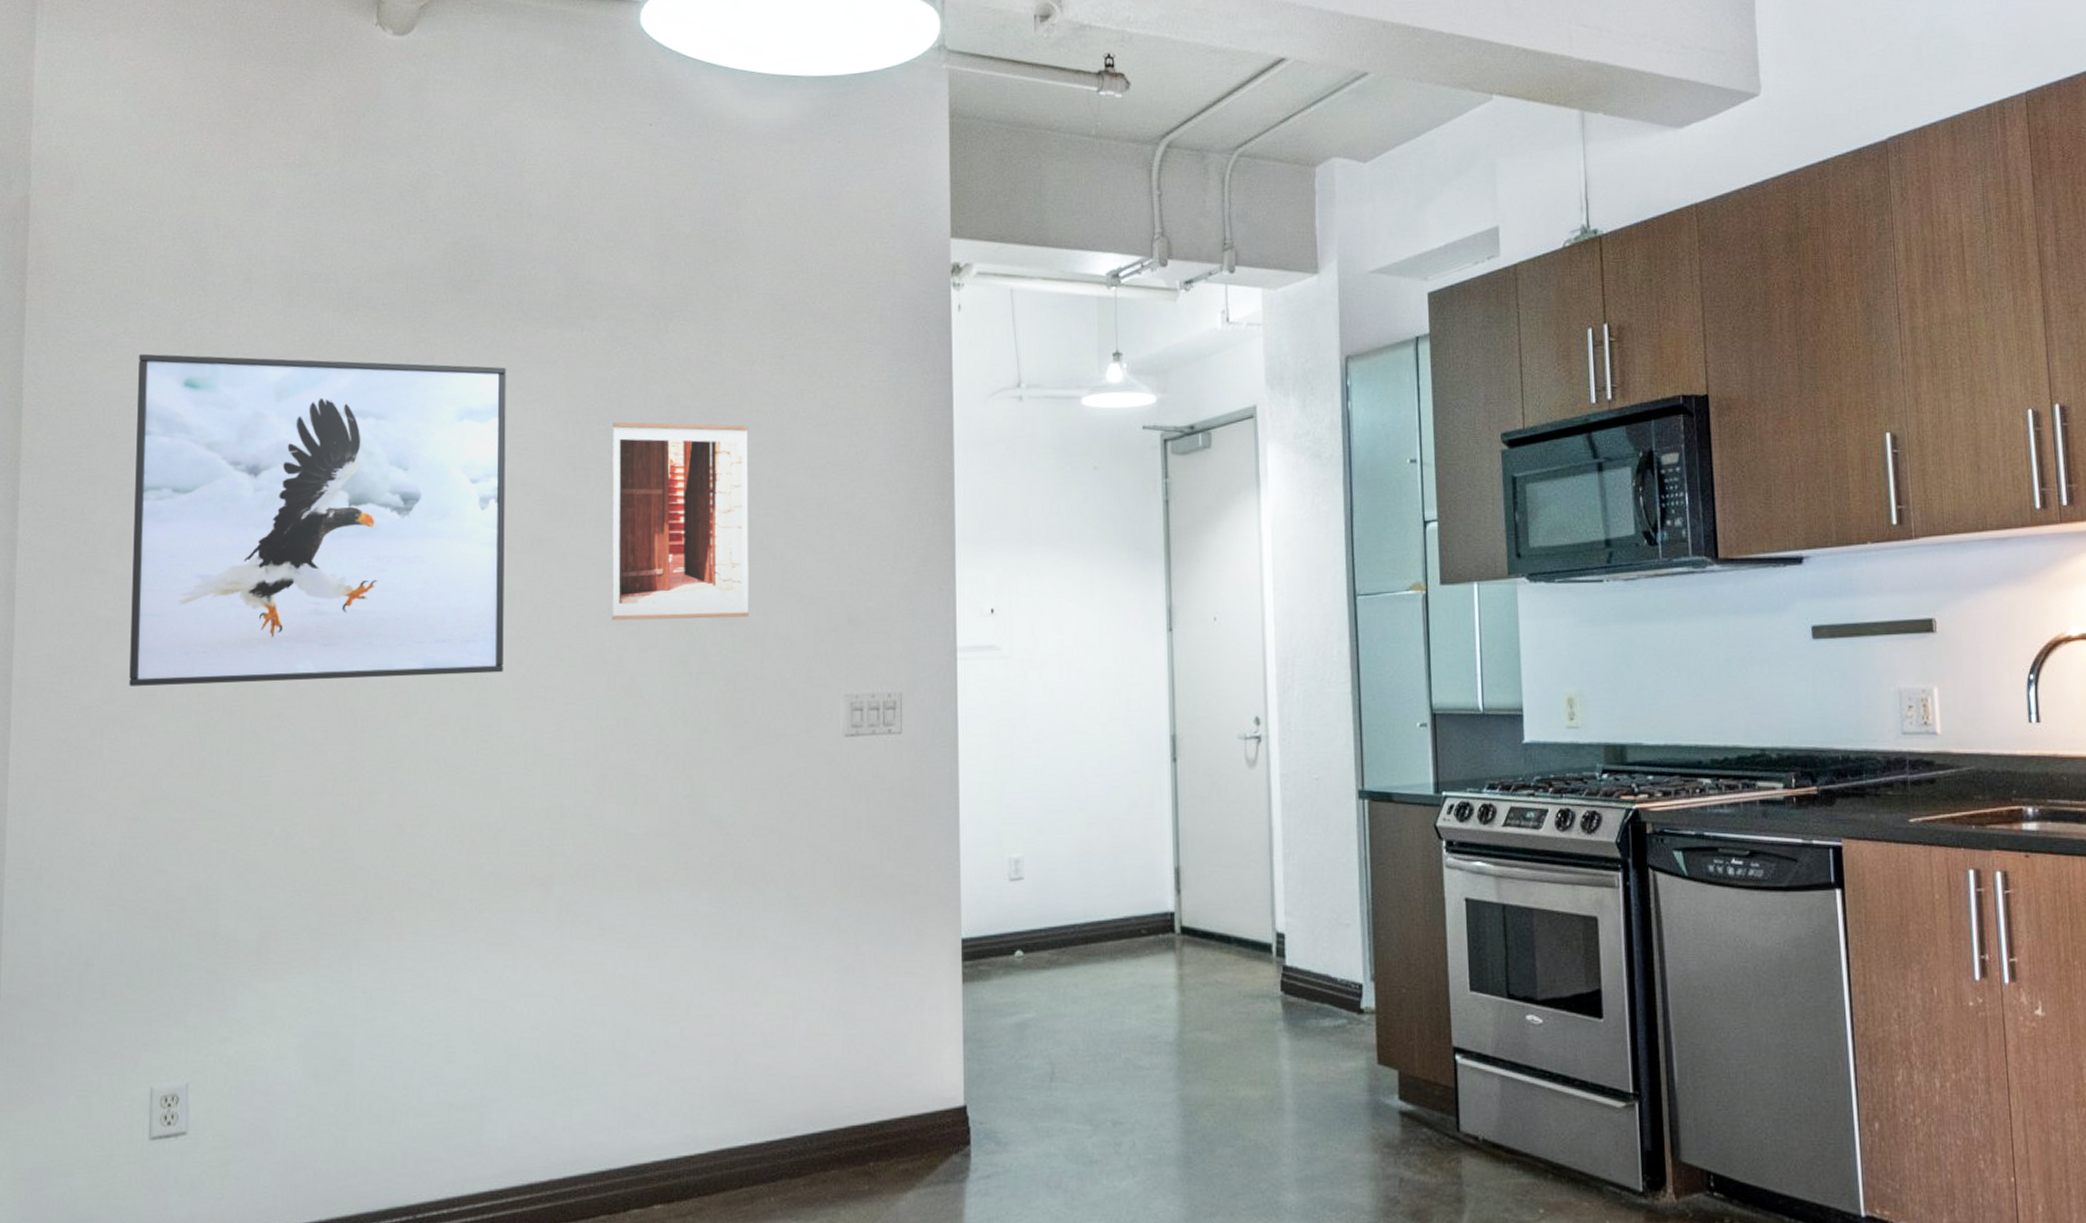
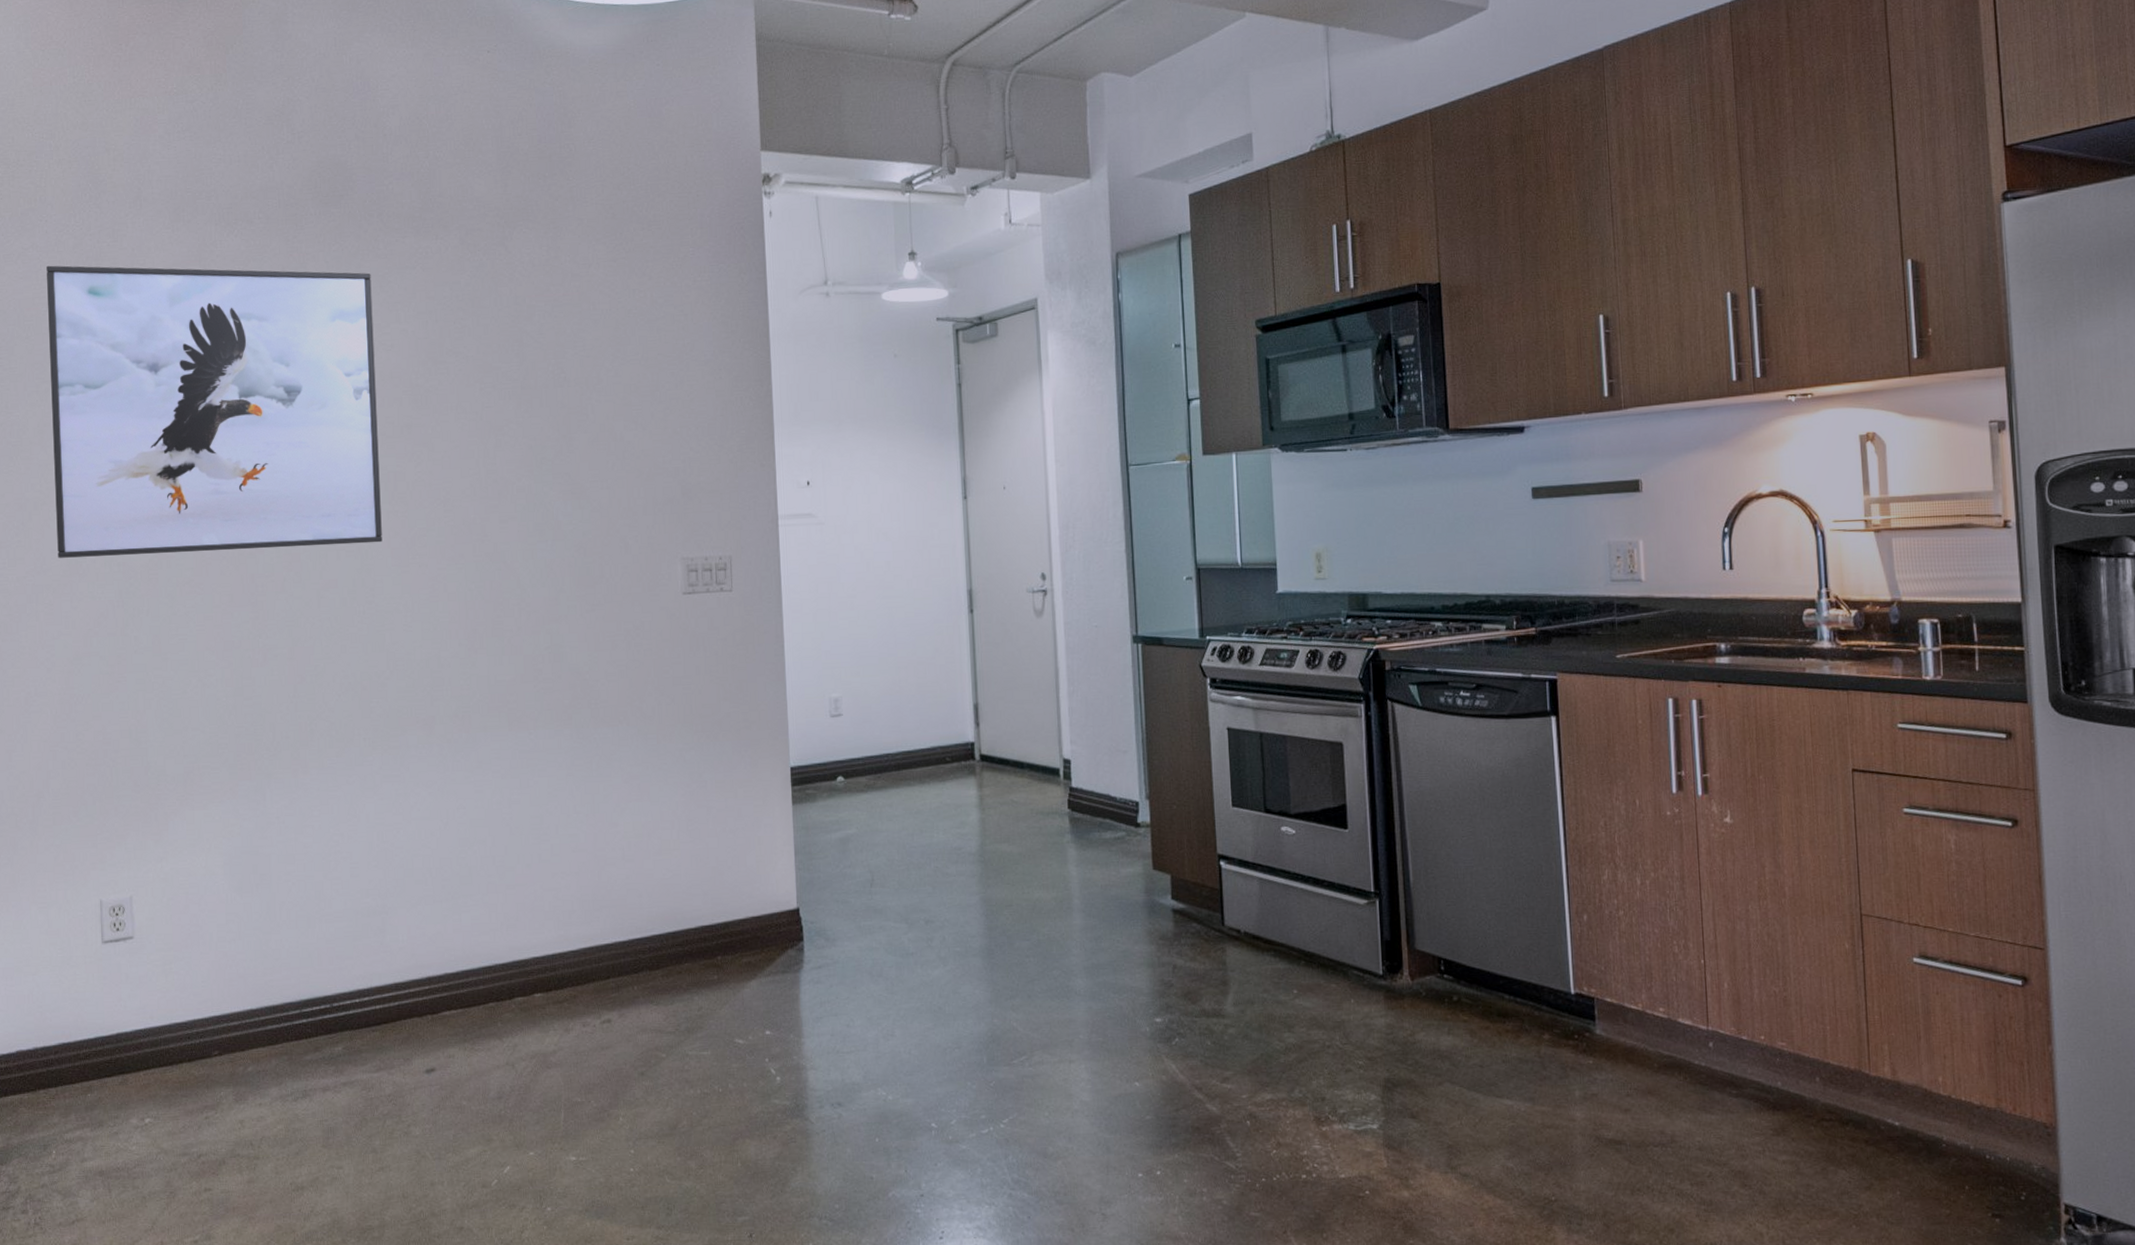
wall art: present [612,421,750,621] -> none [467,320,595,496]

